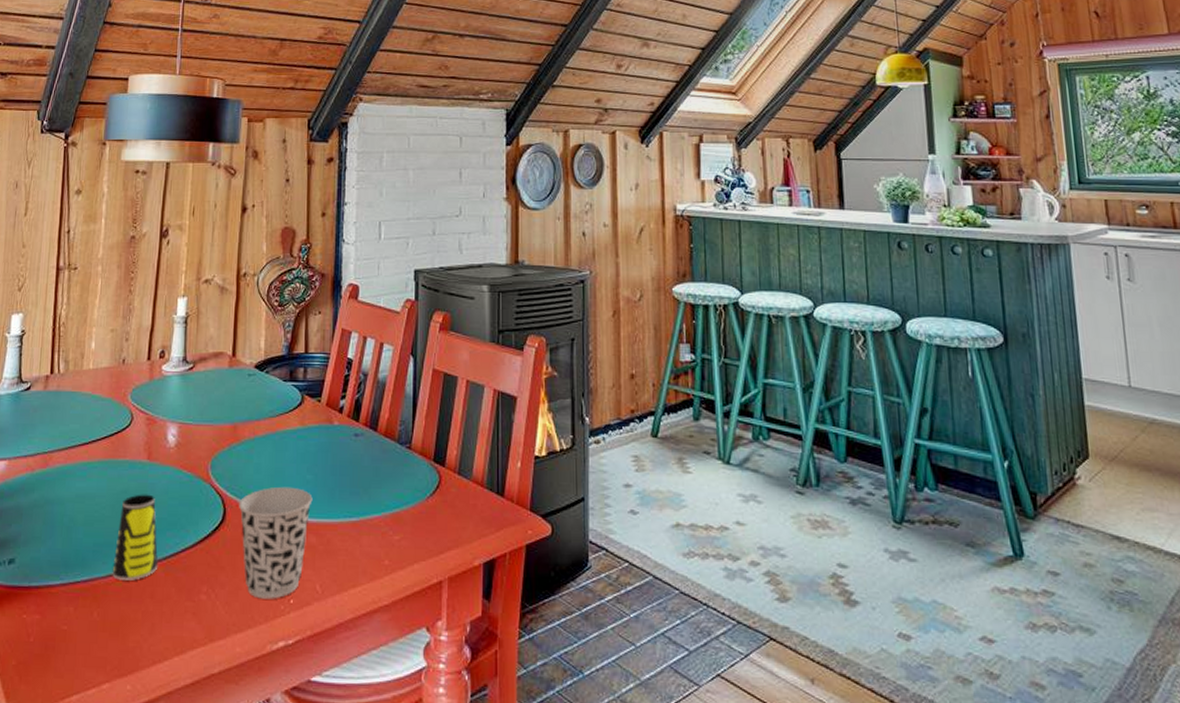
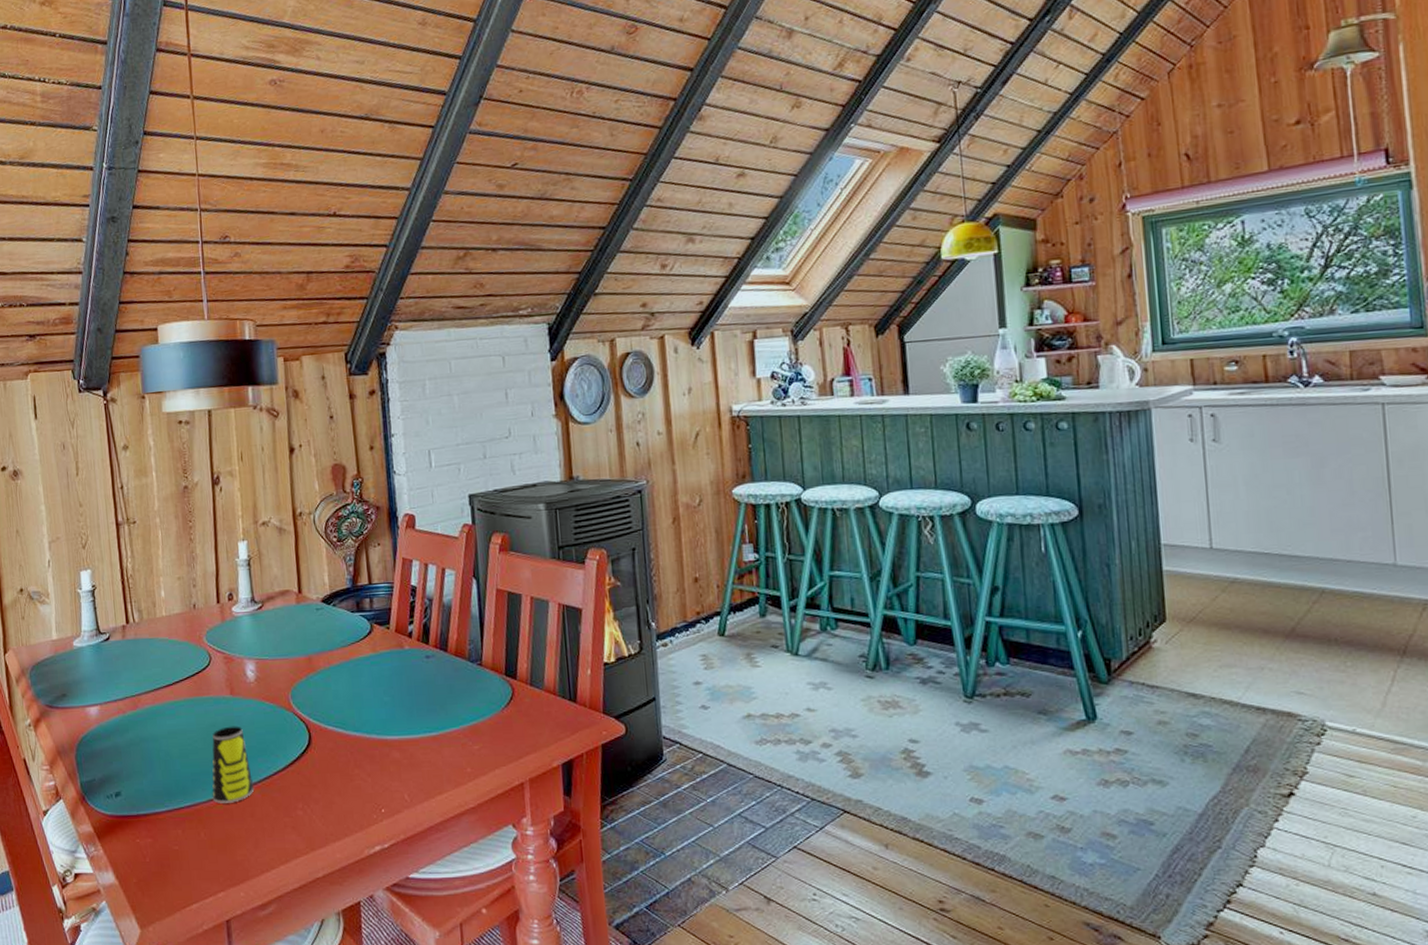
cup: present [239,486,313,599] -> none [322,709,392,810]

